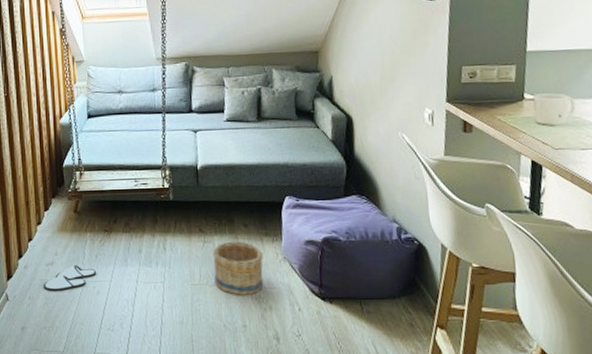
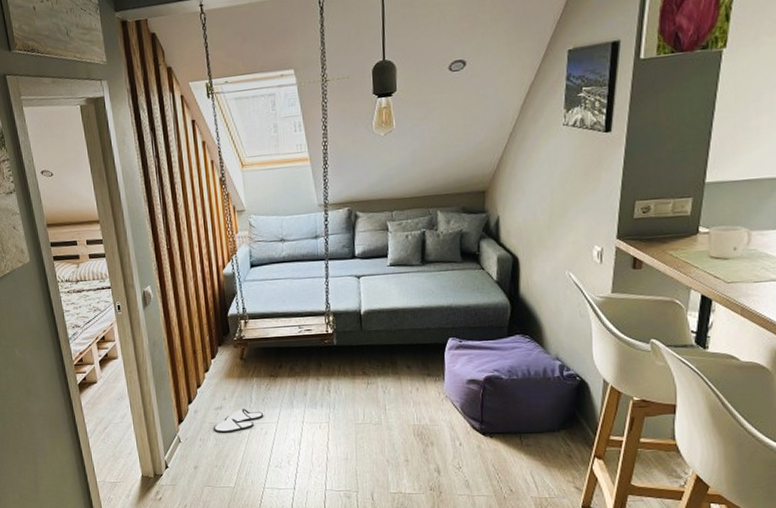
basket: present [213,241,263,295] -> none [376,382,426,432]

